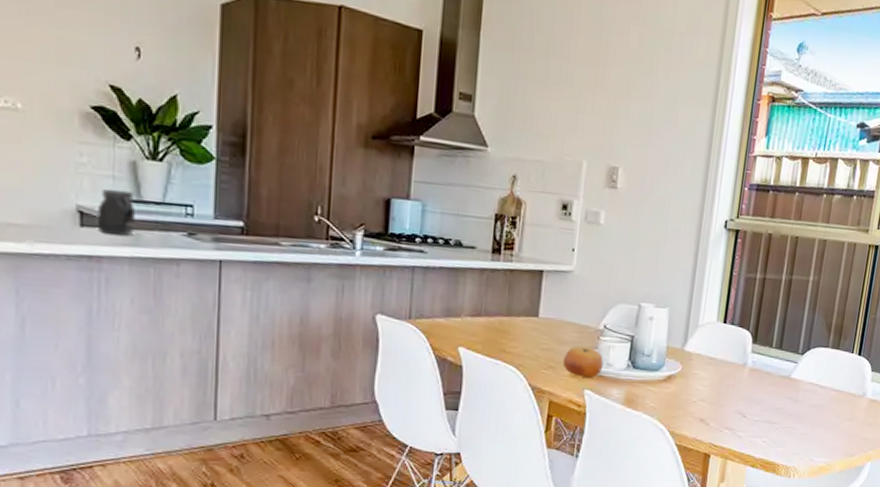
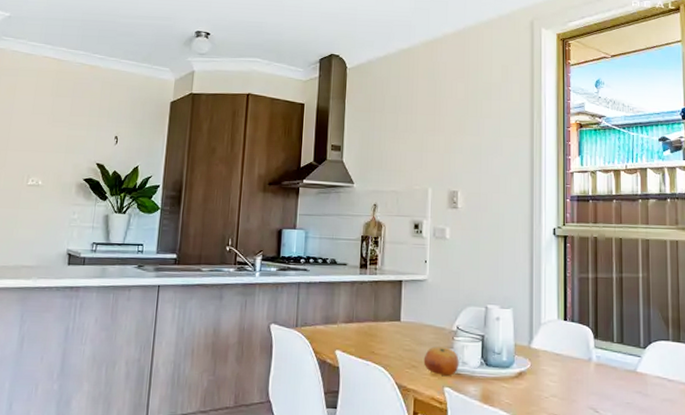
jar: present [96,188,135,237] -> none [78,236,105,271]

